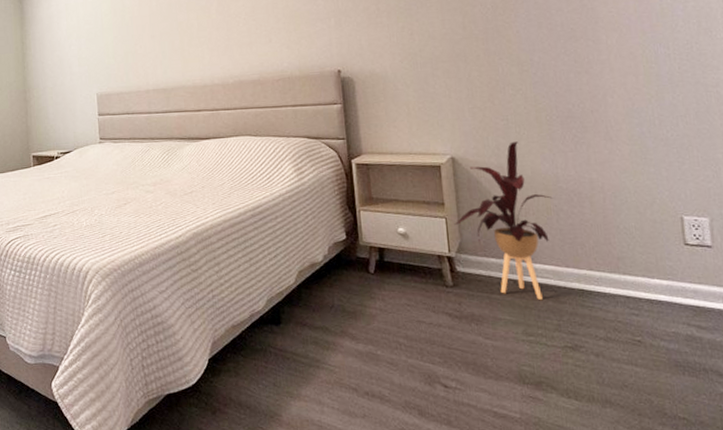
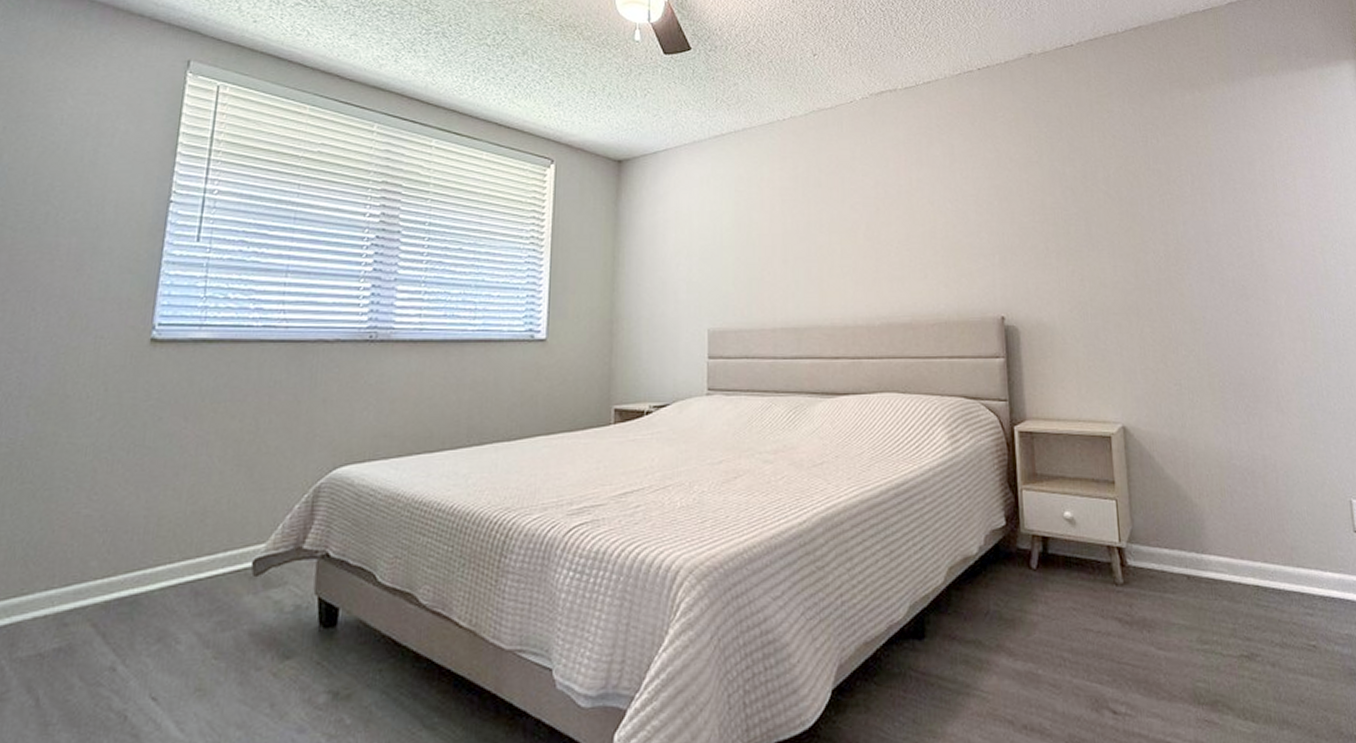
house plant: present [454,141,553,300] -> none [1125,410,1227,599]

